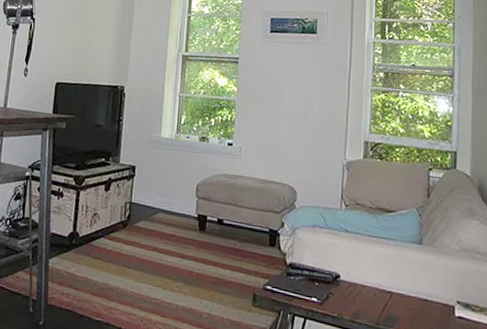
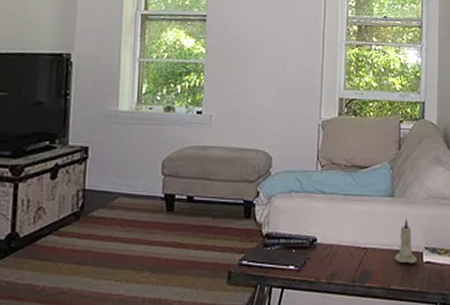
candle: none [423,268,448,316] -> present [395,218,417,264]

